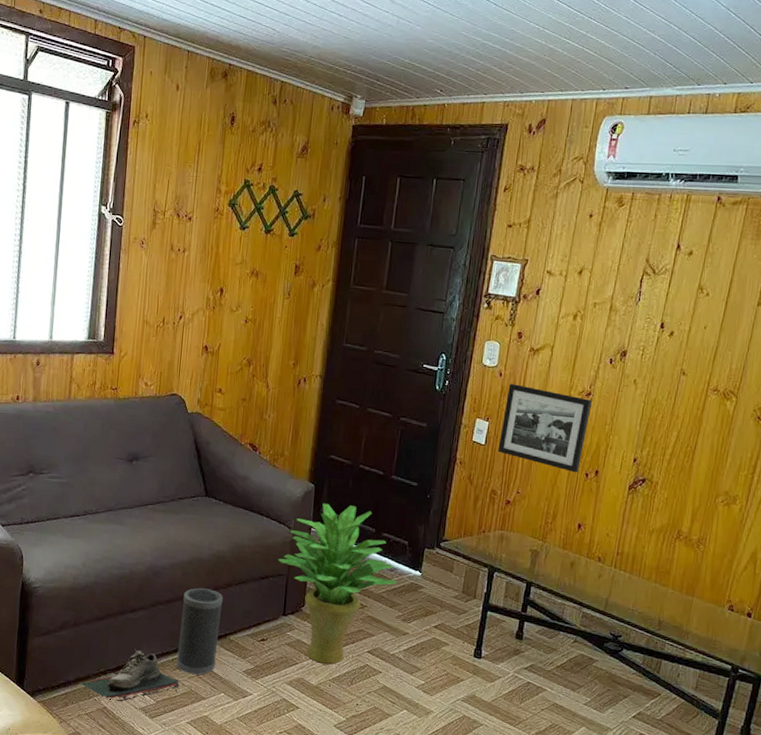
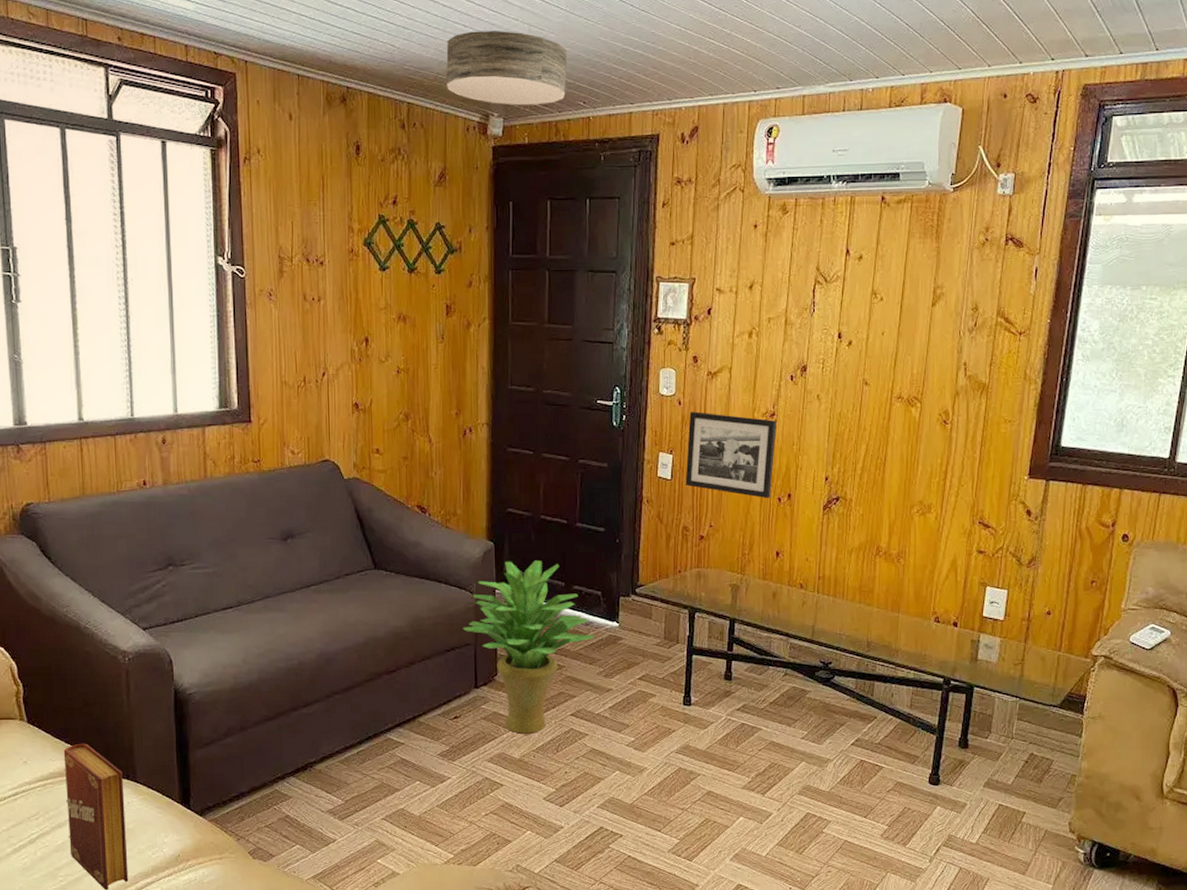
shoe: present [79,649,180,702] -> none [254,747,370,808]
speaker: present [176,588,223,676] -> none [362,670,407,766]
ceiling light: none [317,20,430,91] -> present [446,31,567,106]

